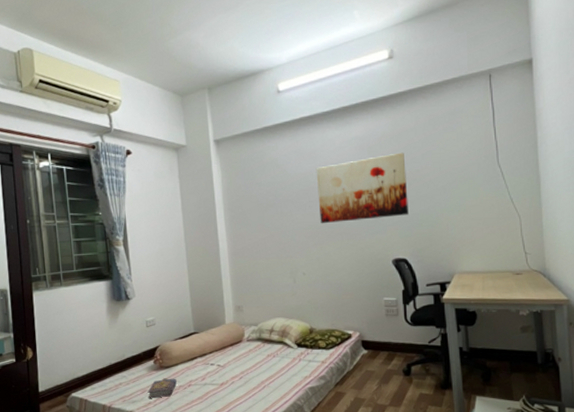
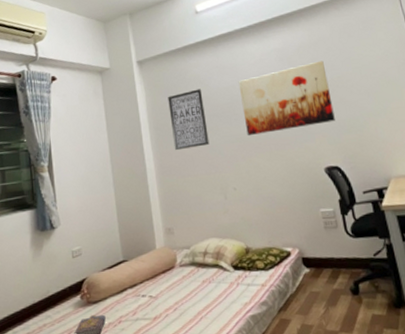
wall art: none [244,173,283,234] -> present [168,88,210,151]

